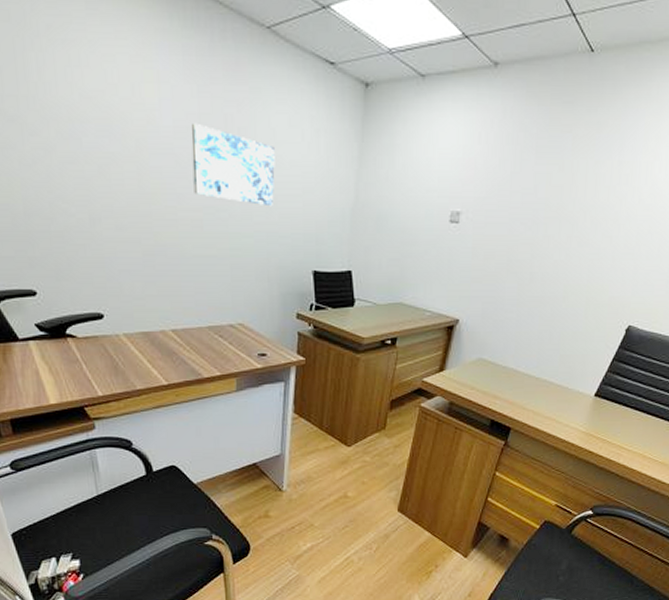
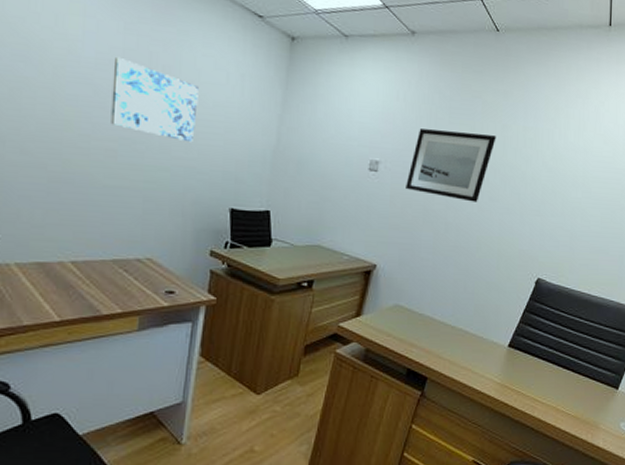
wall art: none [488,173,588,249] -> present [406,128,496,202]

